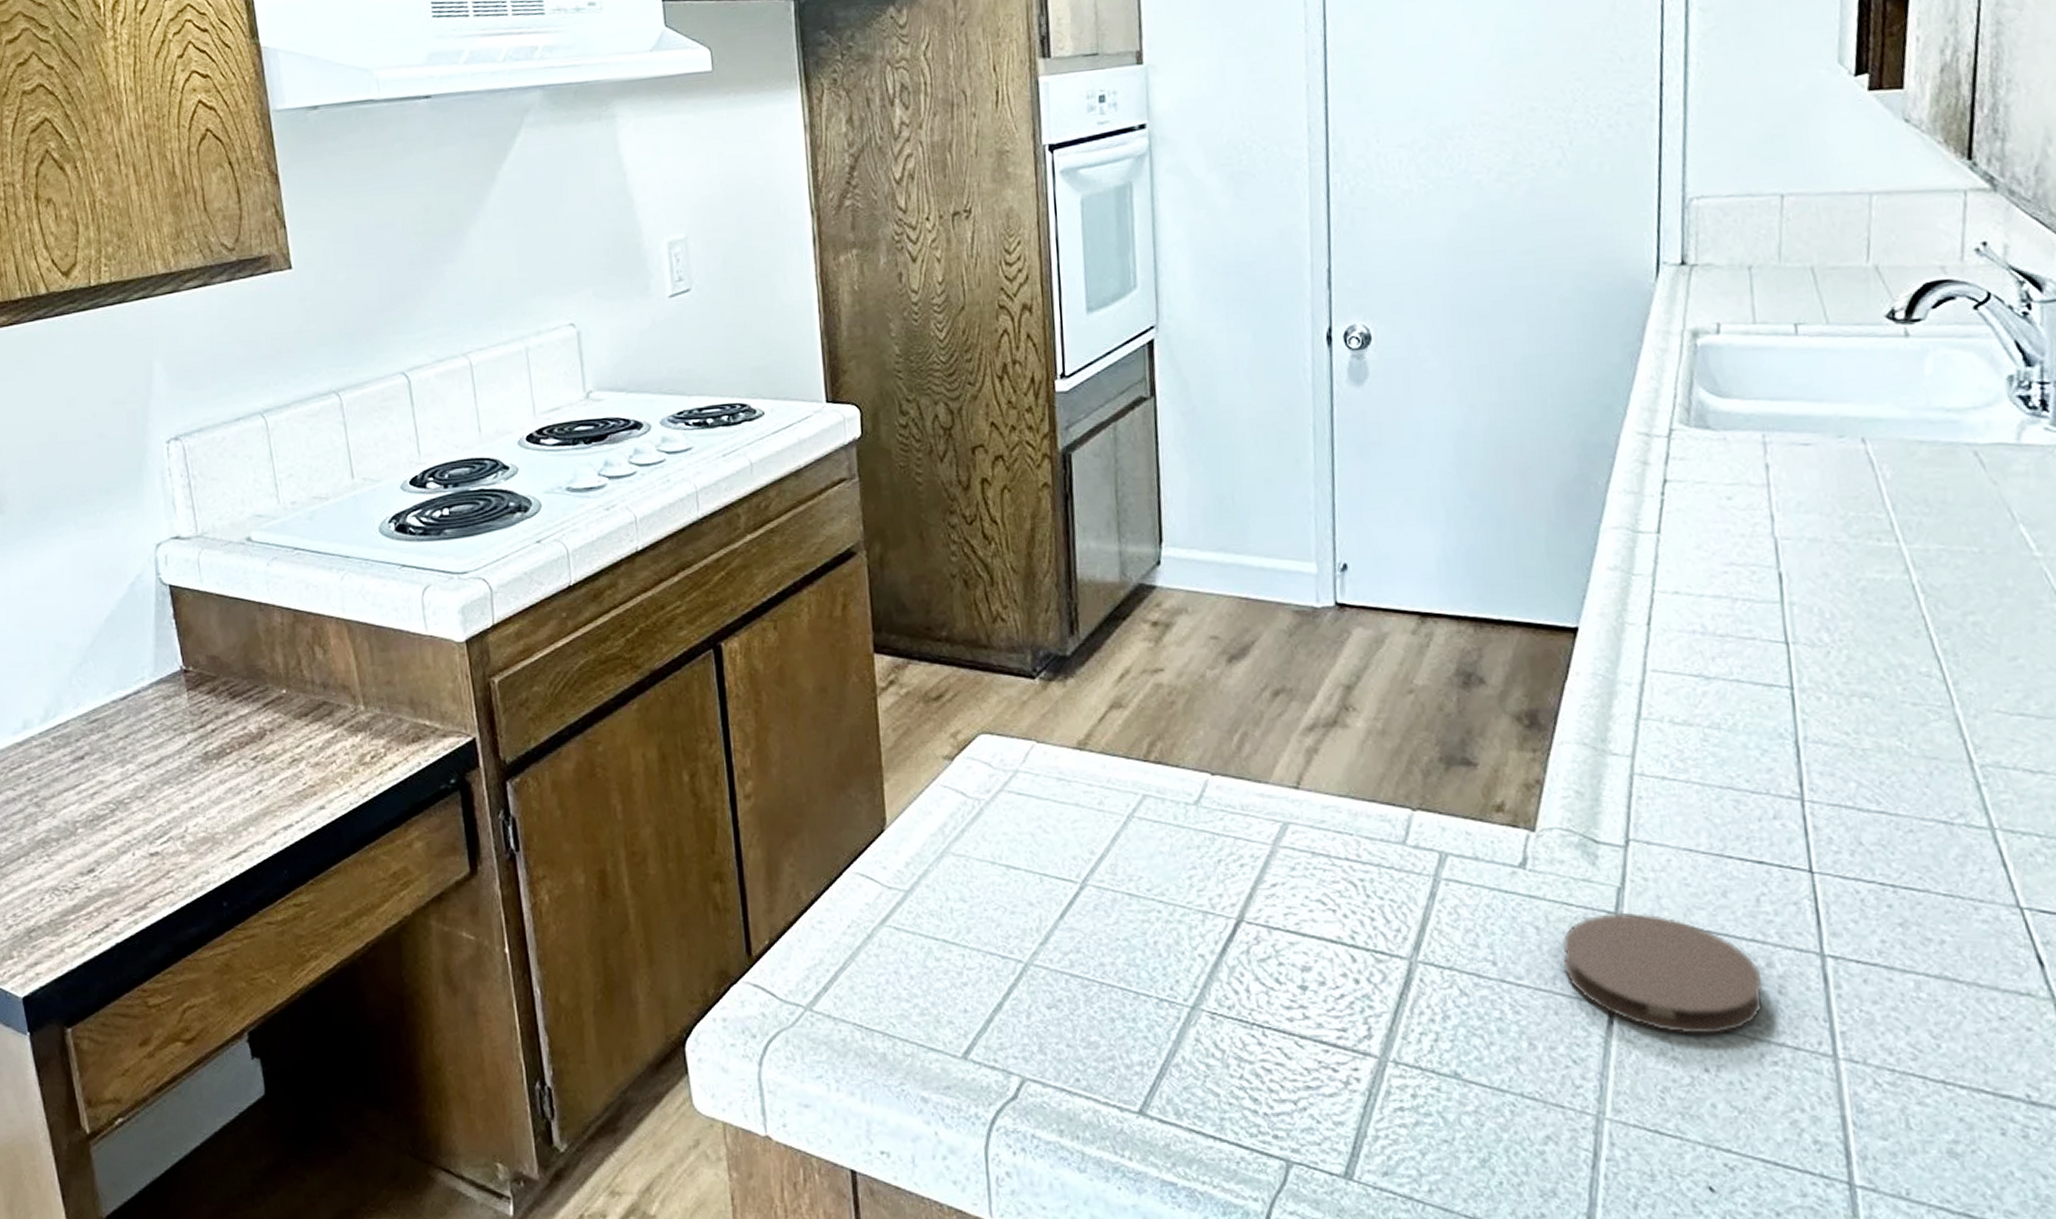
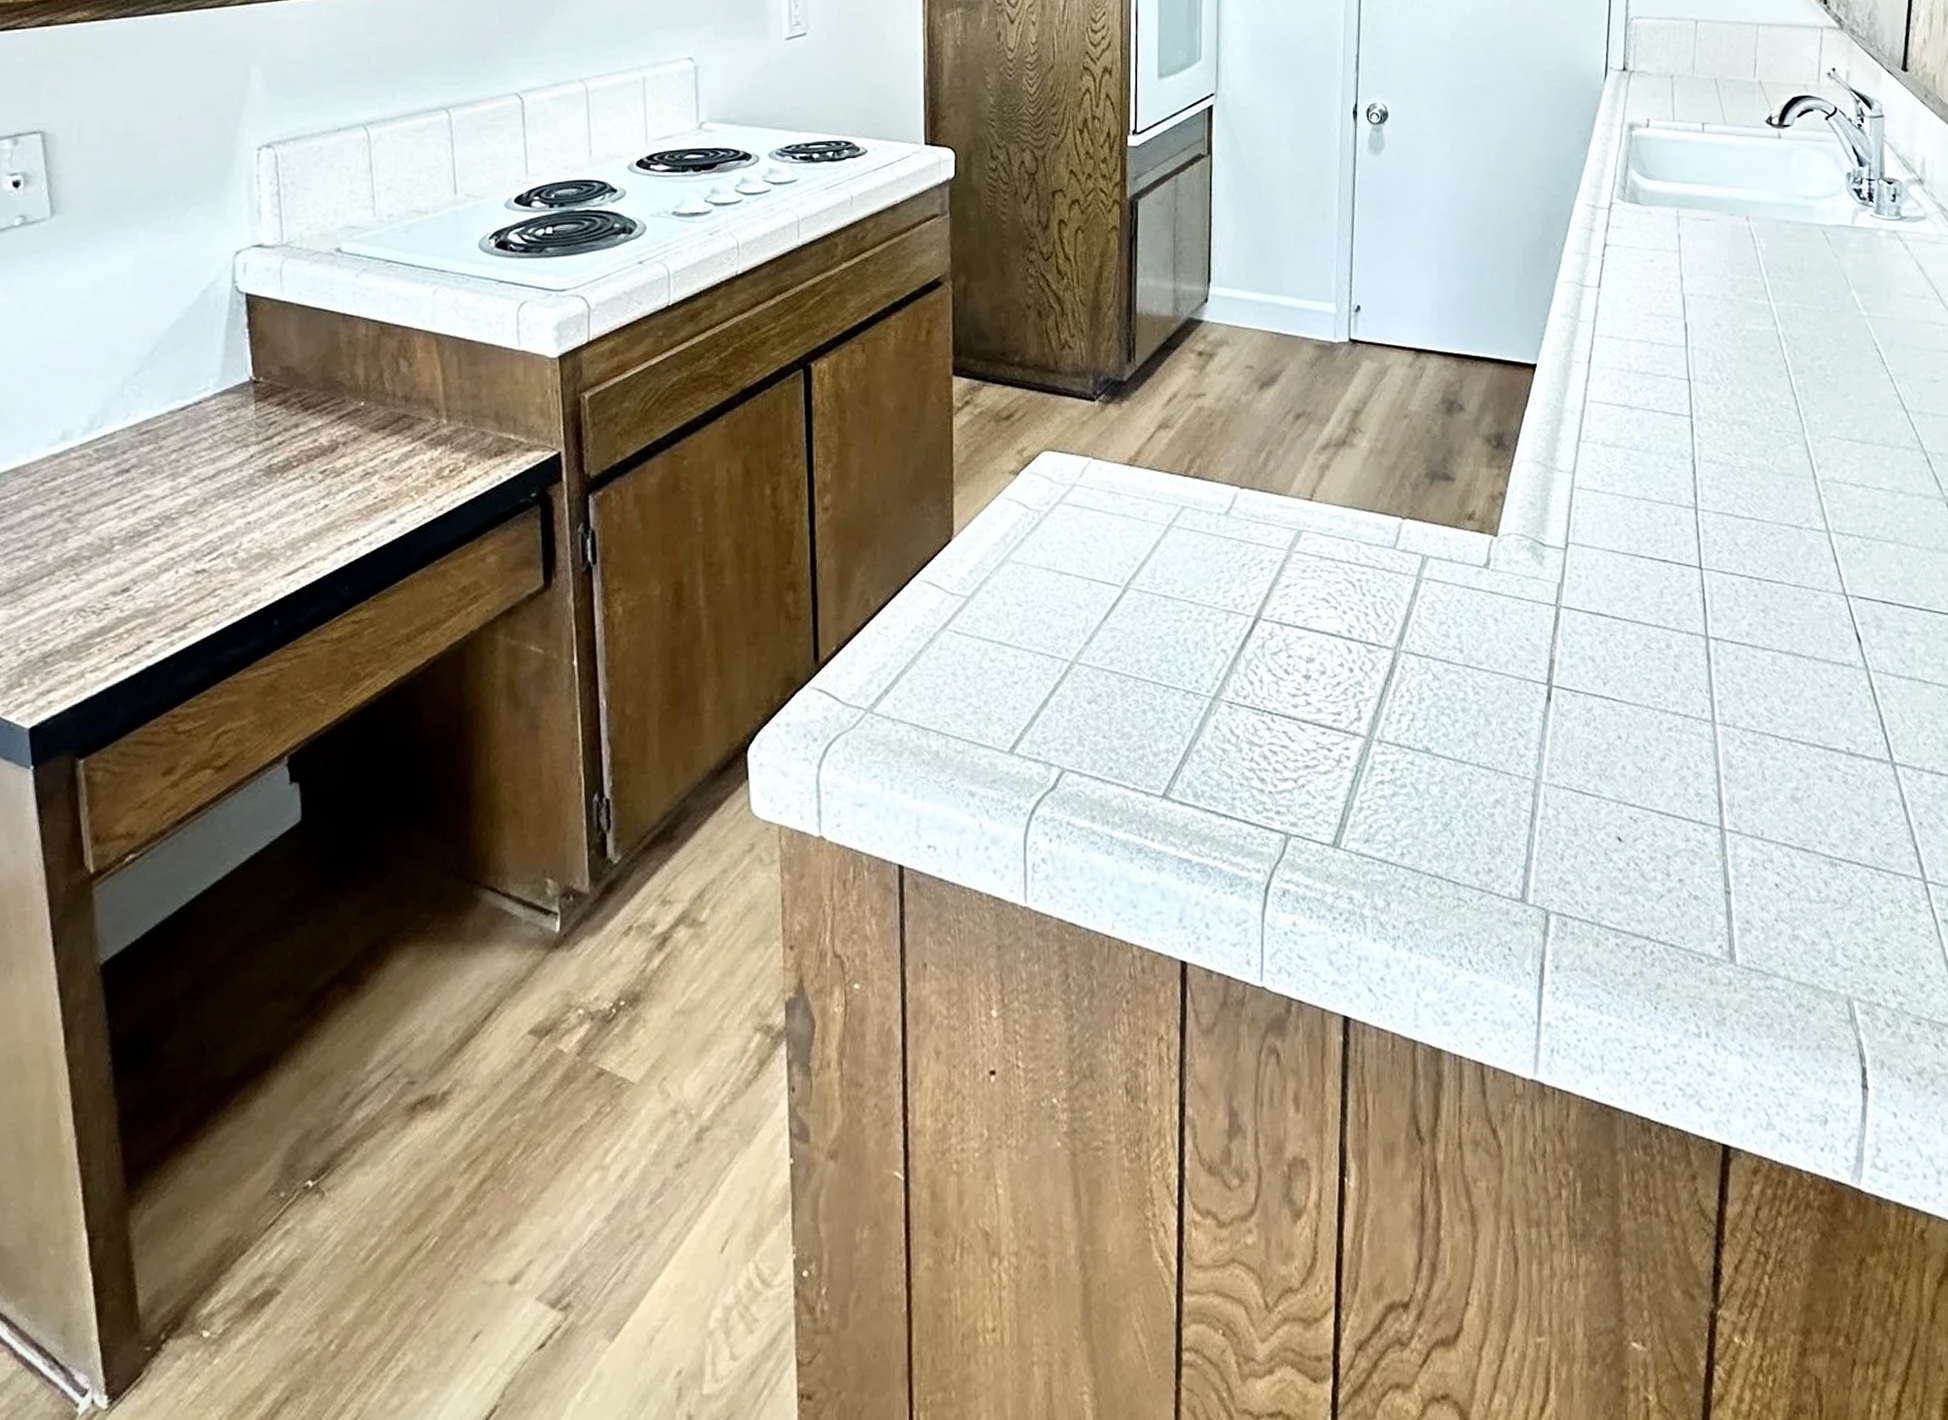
coaster: present [1562,913,1763,1034] -> none [1513,605,1663,707]

